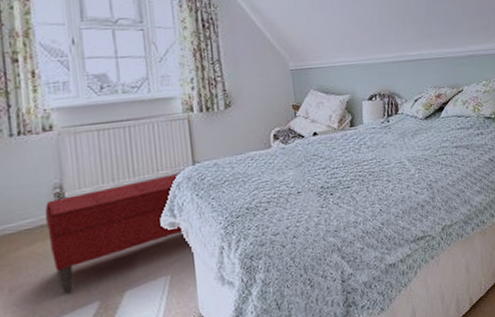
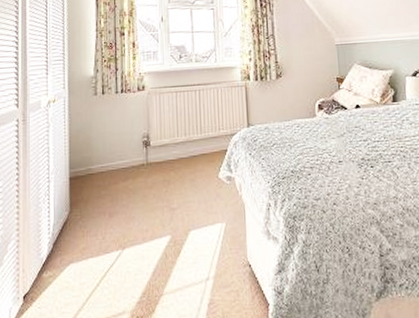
bench: present [45,174,185,293] -> none [135,134,239,224]

